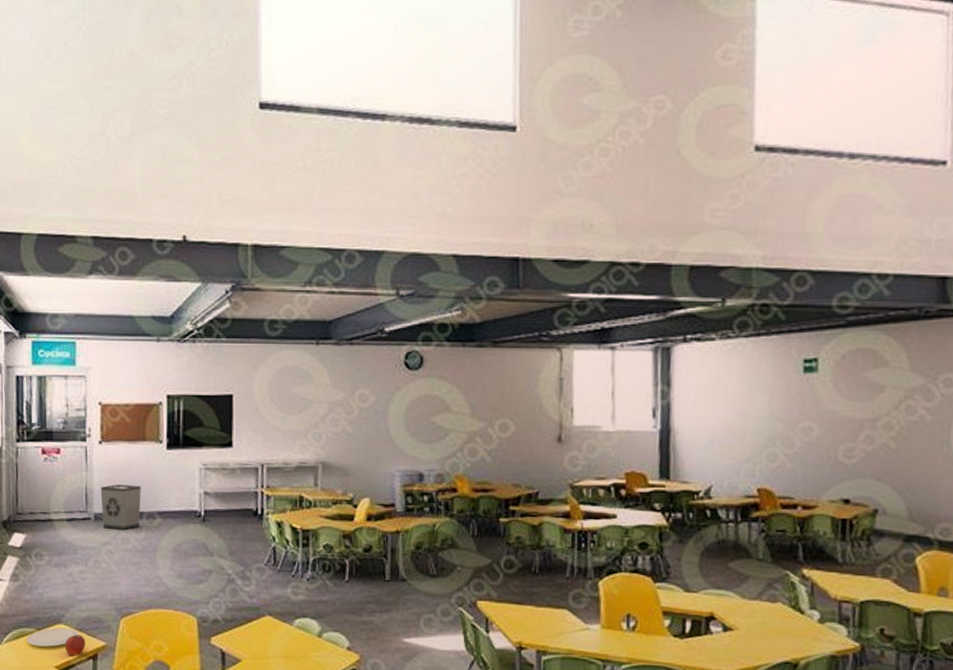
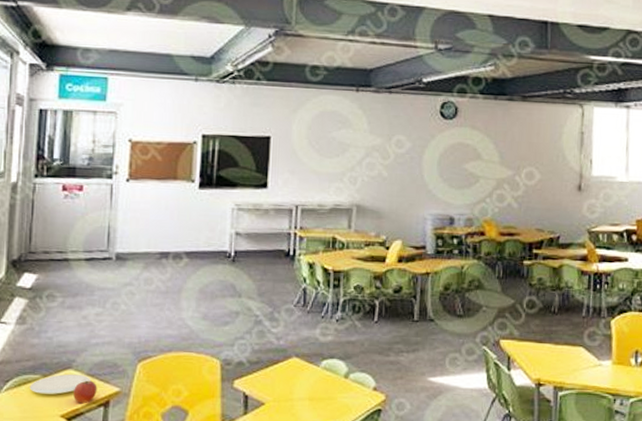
recycling bin: present [100,484,141,531] -> none [124,223,169,271]

